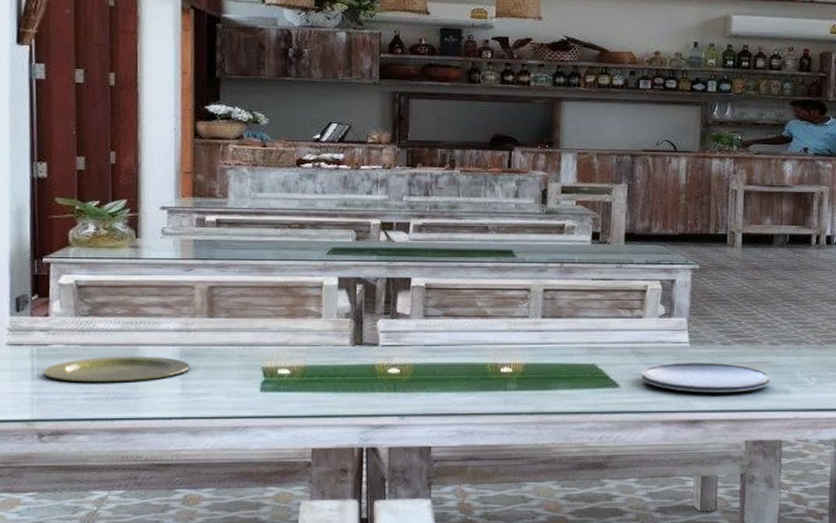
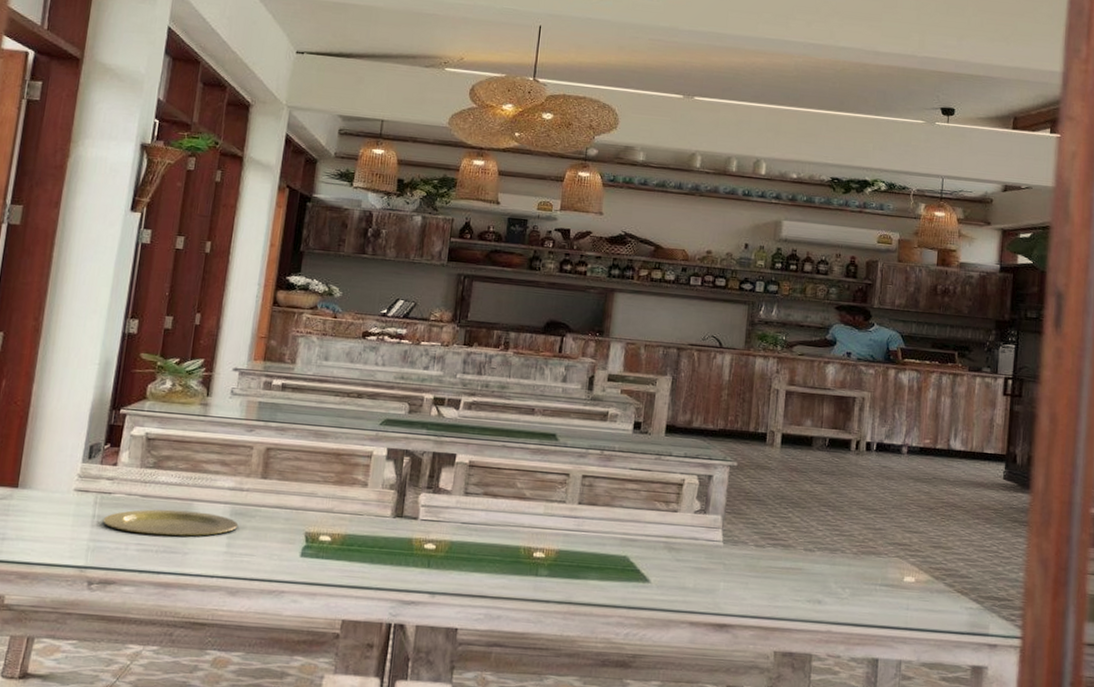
plate: present [642,362,771,393] -> none [672,561,804,598]

